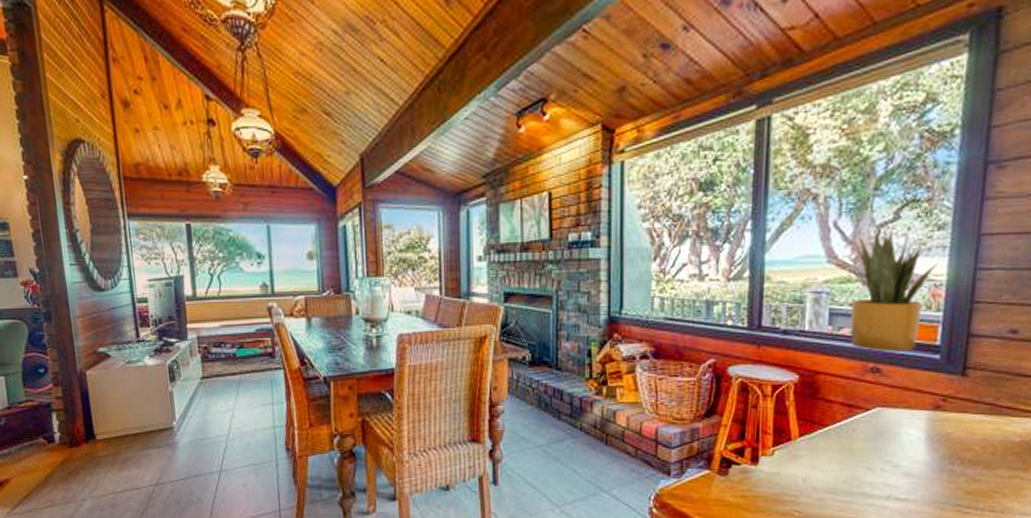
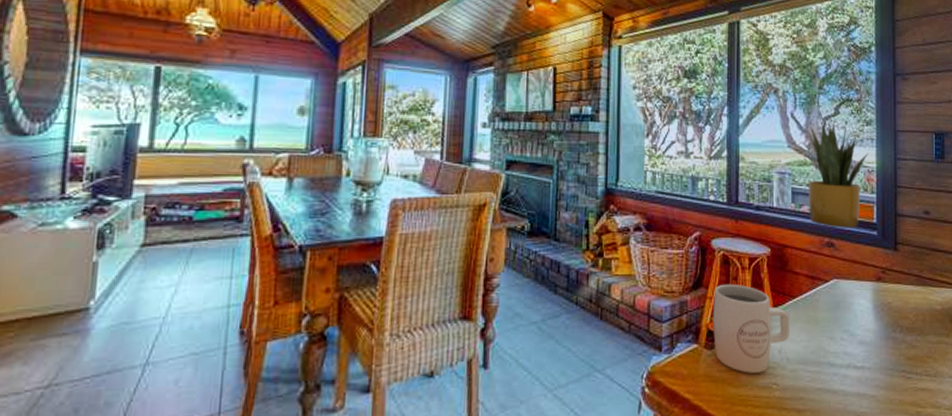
mug: none [727,411,819,500] -> present [713,283,790,373]

